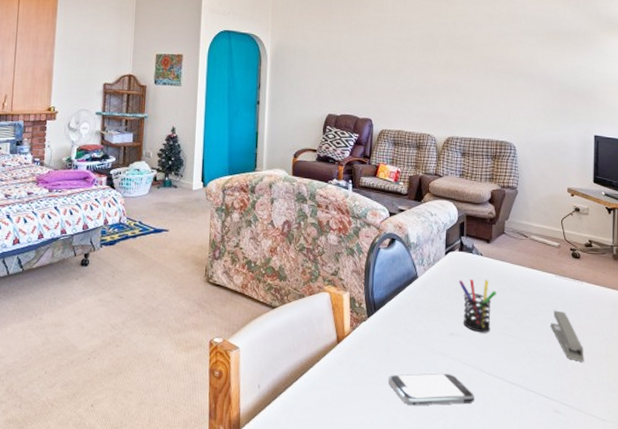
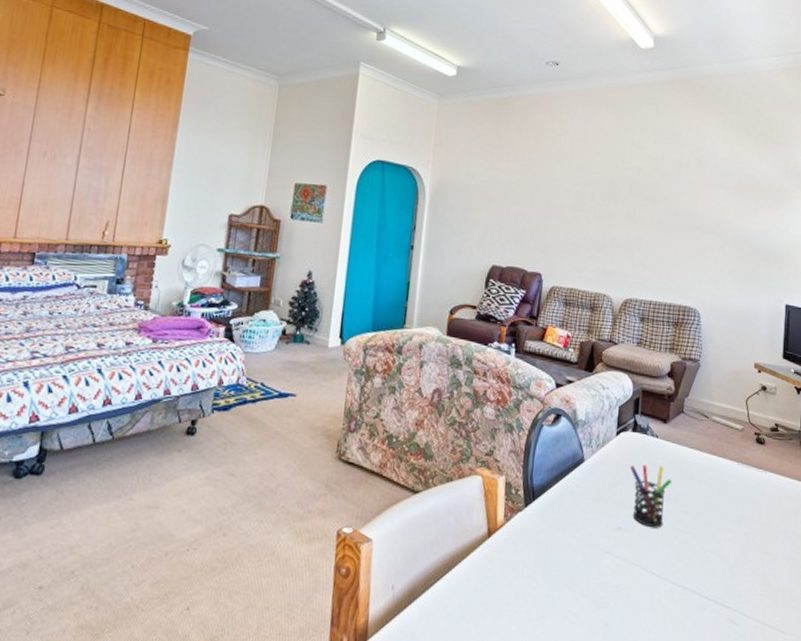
smartphone: present [387,374,475,406] -> none [544,575,642,614]
stapler: present [550,310,584,362] -> none [729,503,765,564]

